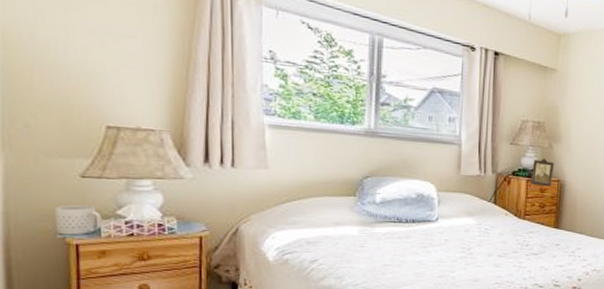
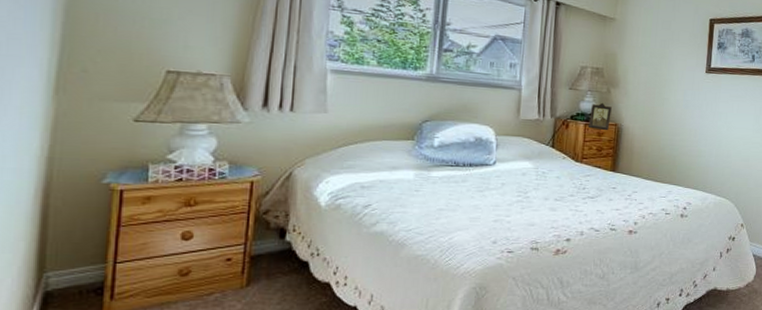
mug: present [54,205,103,236] -> none [100,149,151,181]

